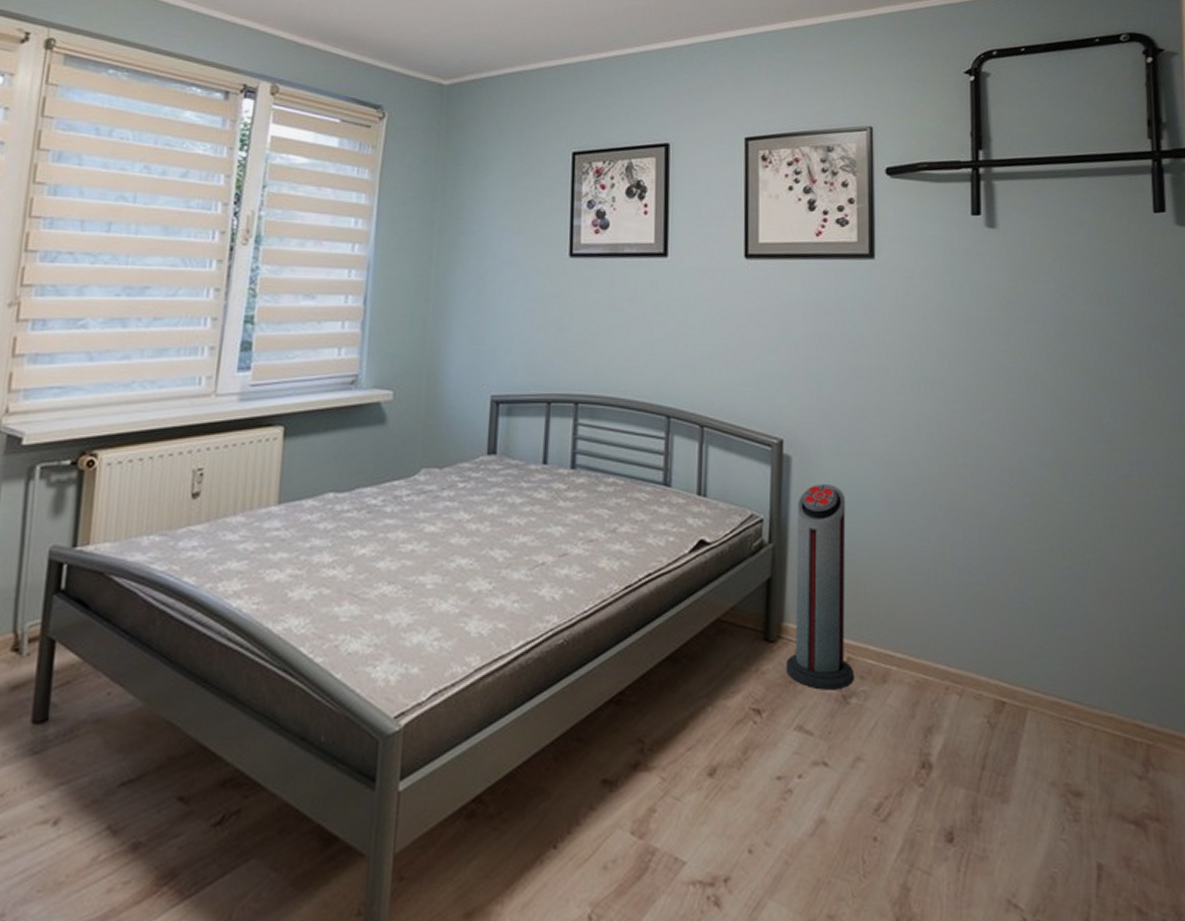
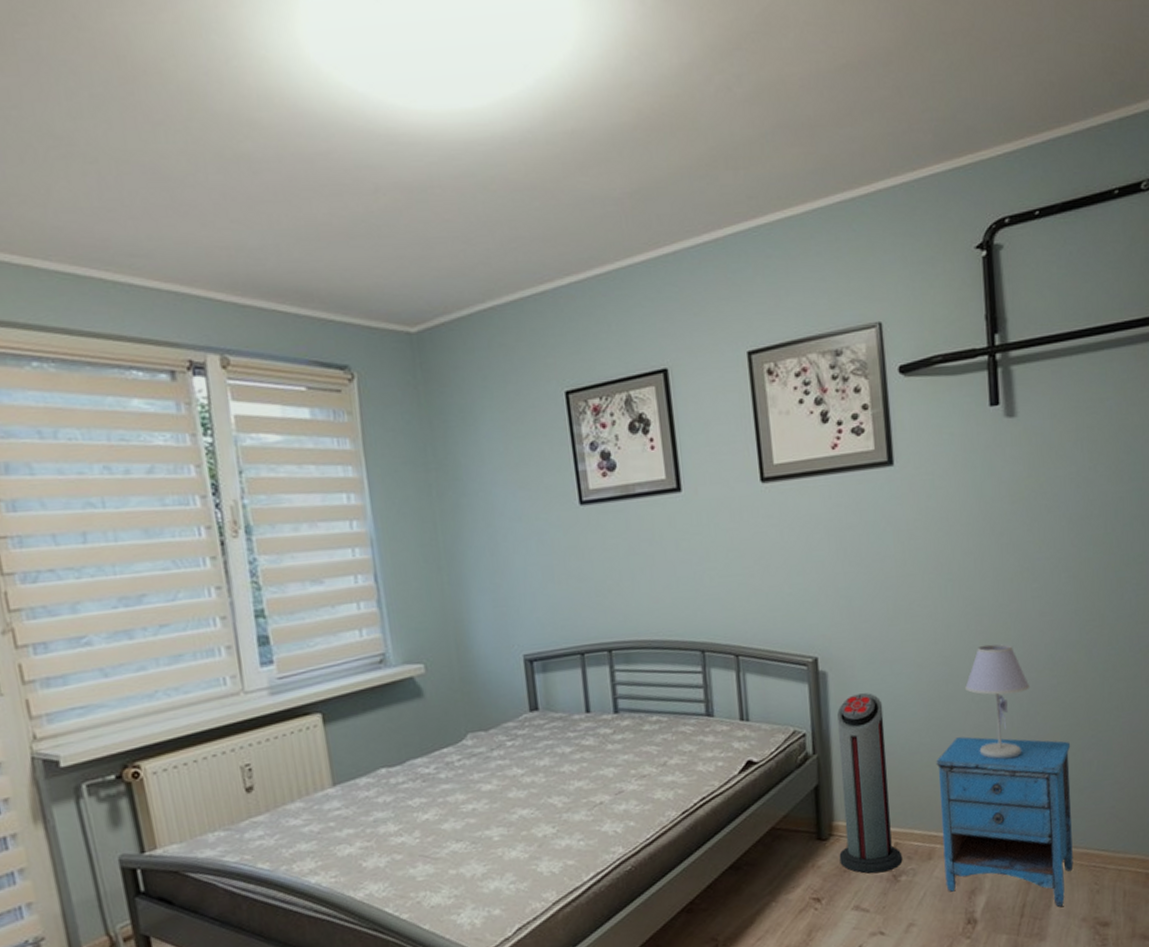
nightstand: none [897,547,1043,765] -> present [936,736,1074,908]
table lamp: none [933,451,1002,579] -> present [965,644,1031,760]

